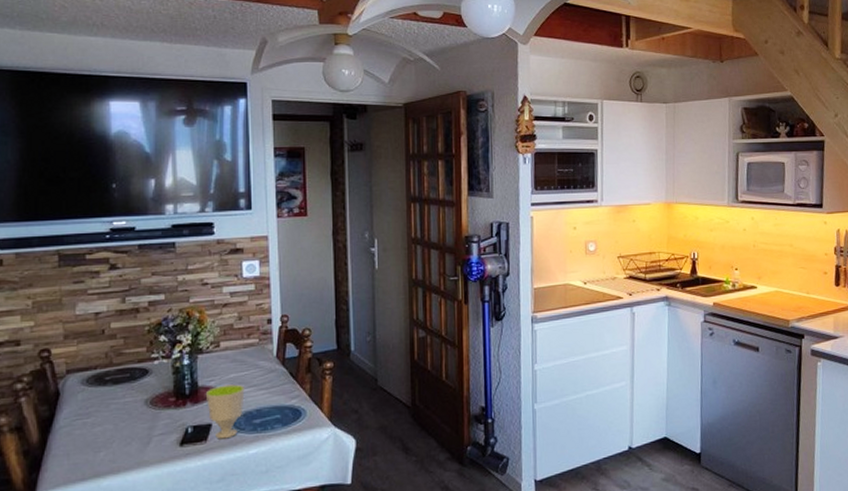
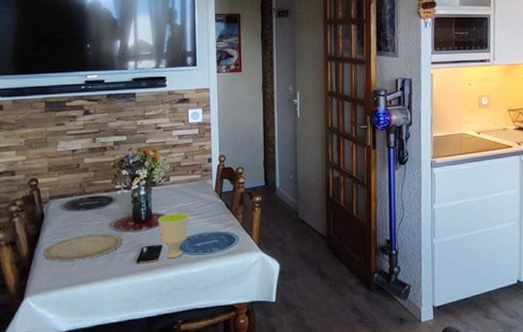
plate: none [59,413,162,448] -> present [43,234,123,261]

